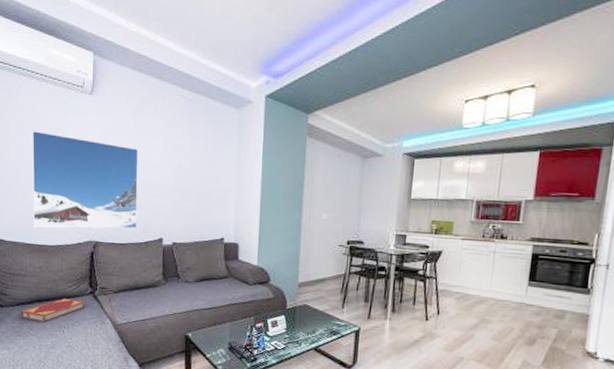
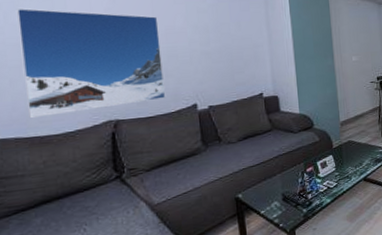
hardback book: present [20,298,86,323] -> none [21,188,112,228]

